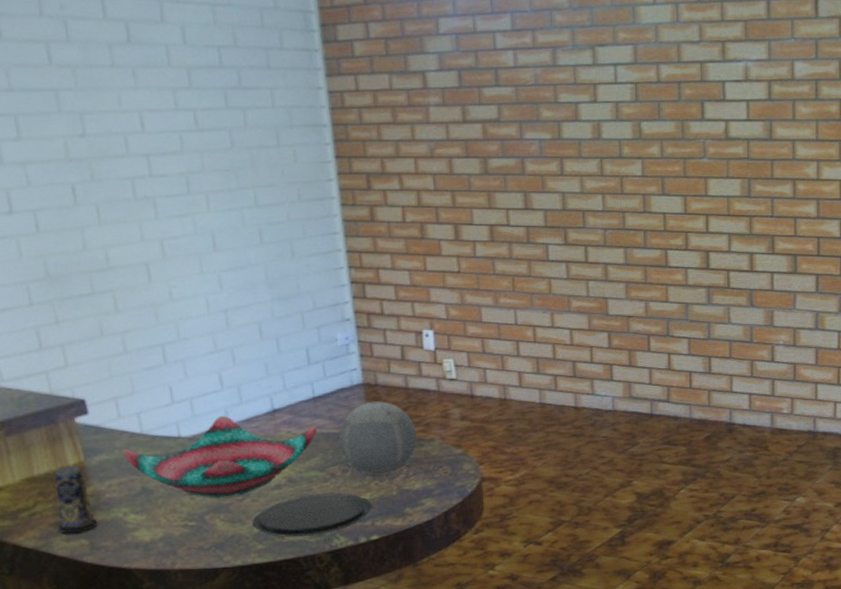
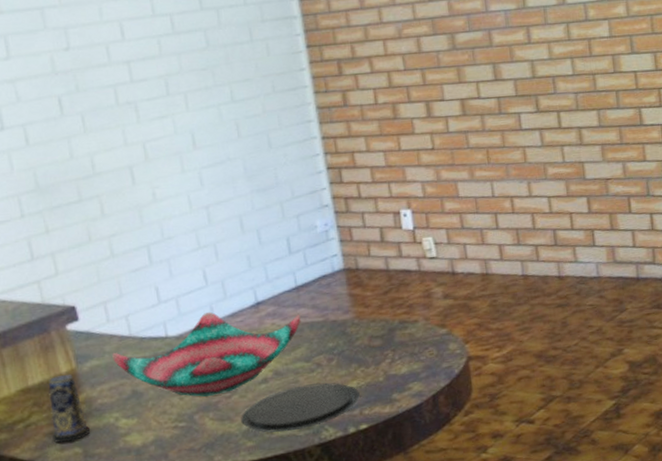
decorative orb: present [339,401,417,476] -> none [323,285,401,362]

